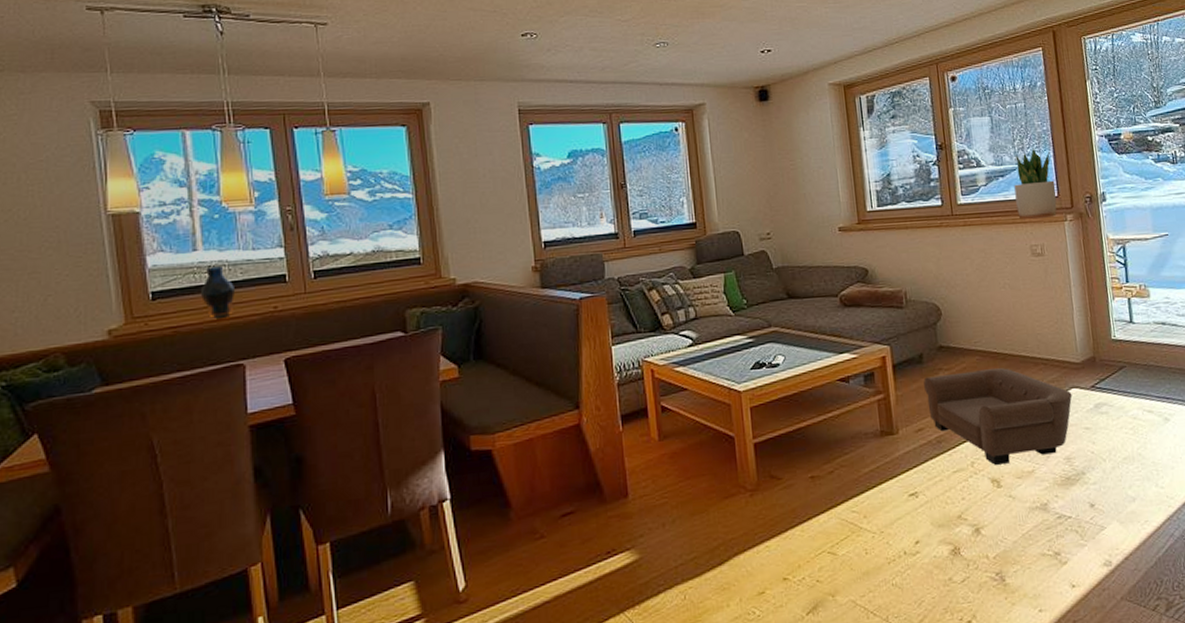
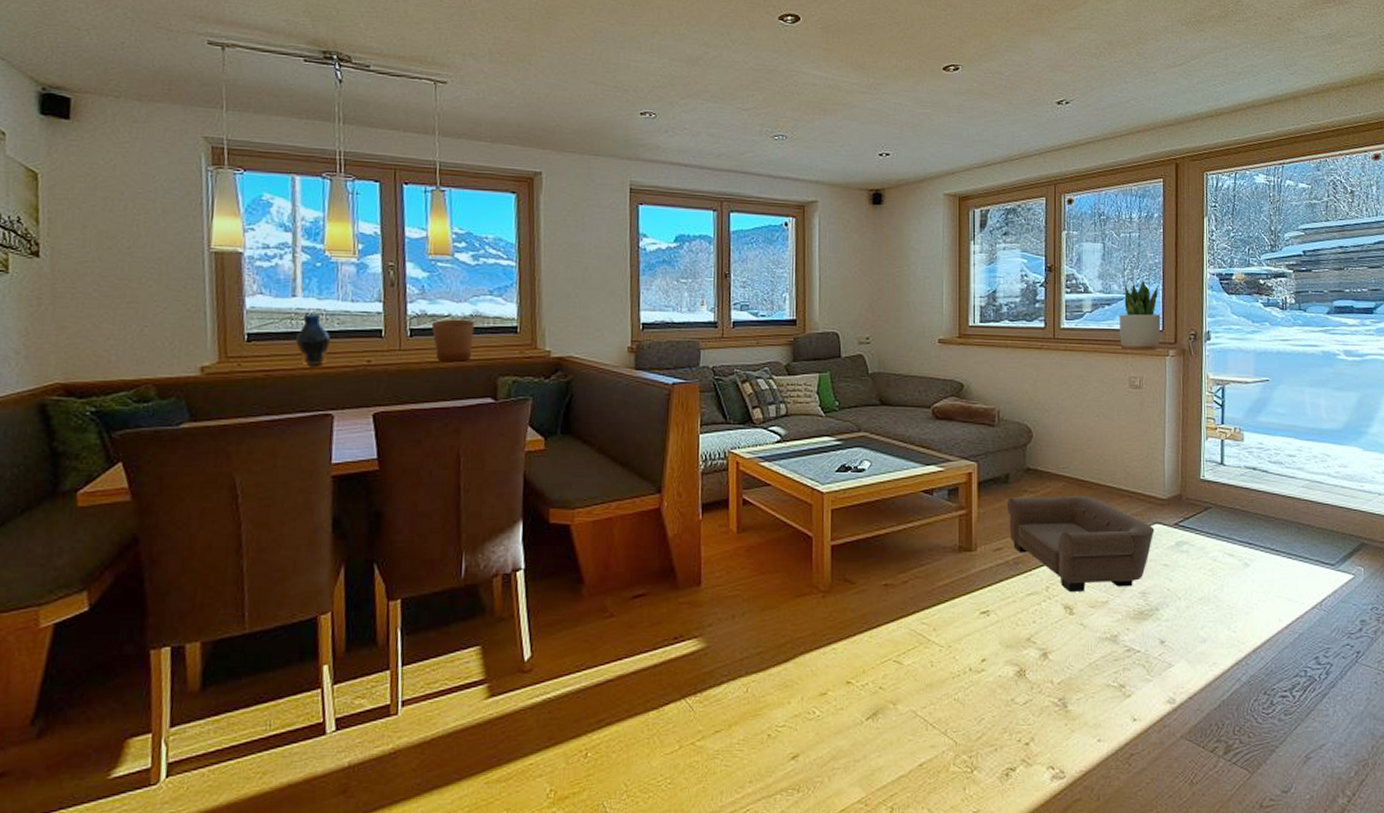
planter: none [334,255,378,300] -> present [431,319,474,362]

